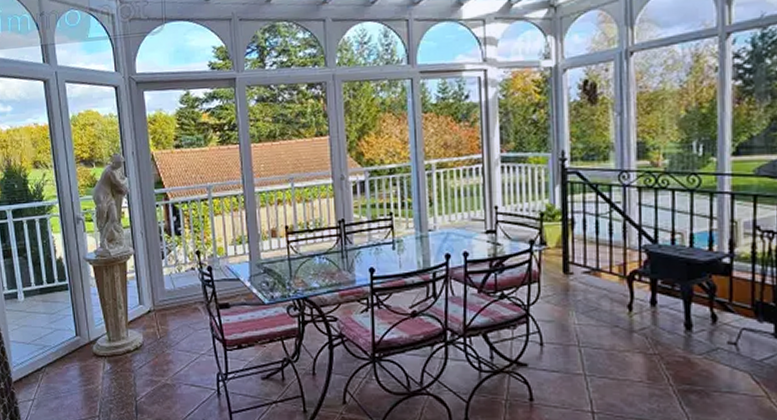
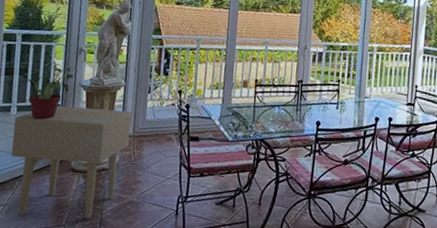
side table: none [24,282,151,408] -> present [11,105,133,220]
potted plant: none [26,236,78,304] -> present [25,61,77,120]

